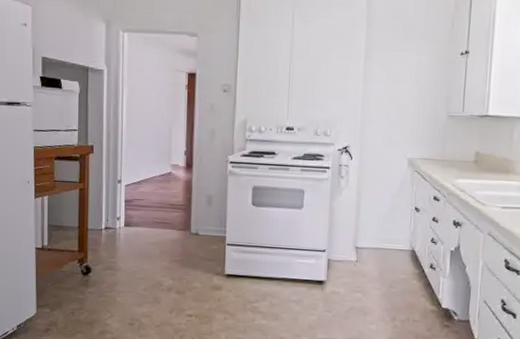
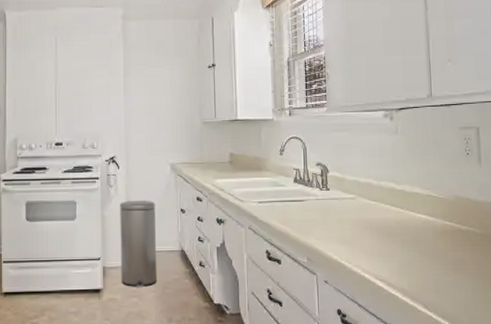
pedal bin: none [345,193,388,284] -> present [120,200,157,288]

